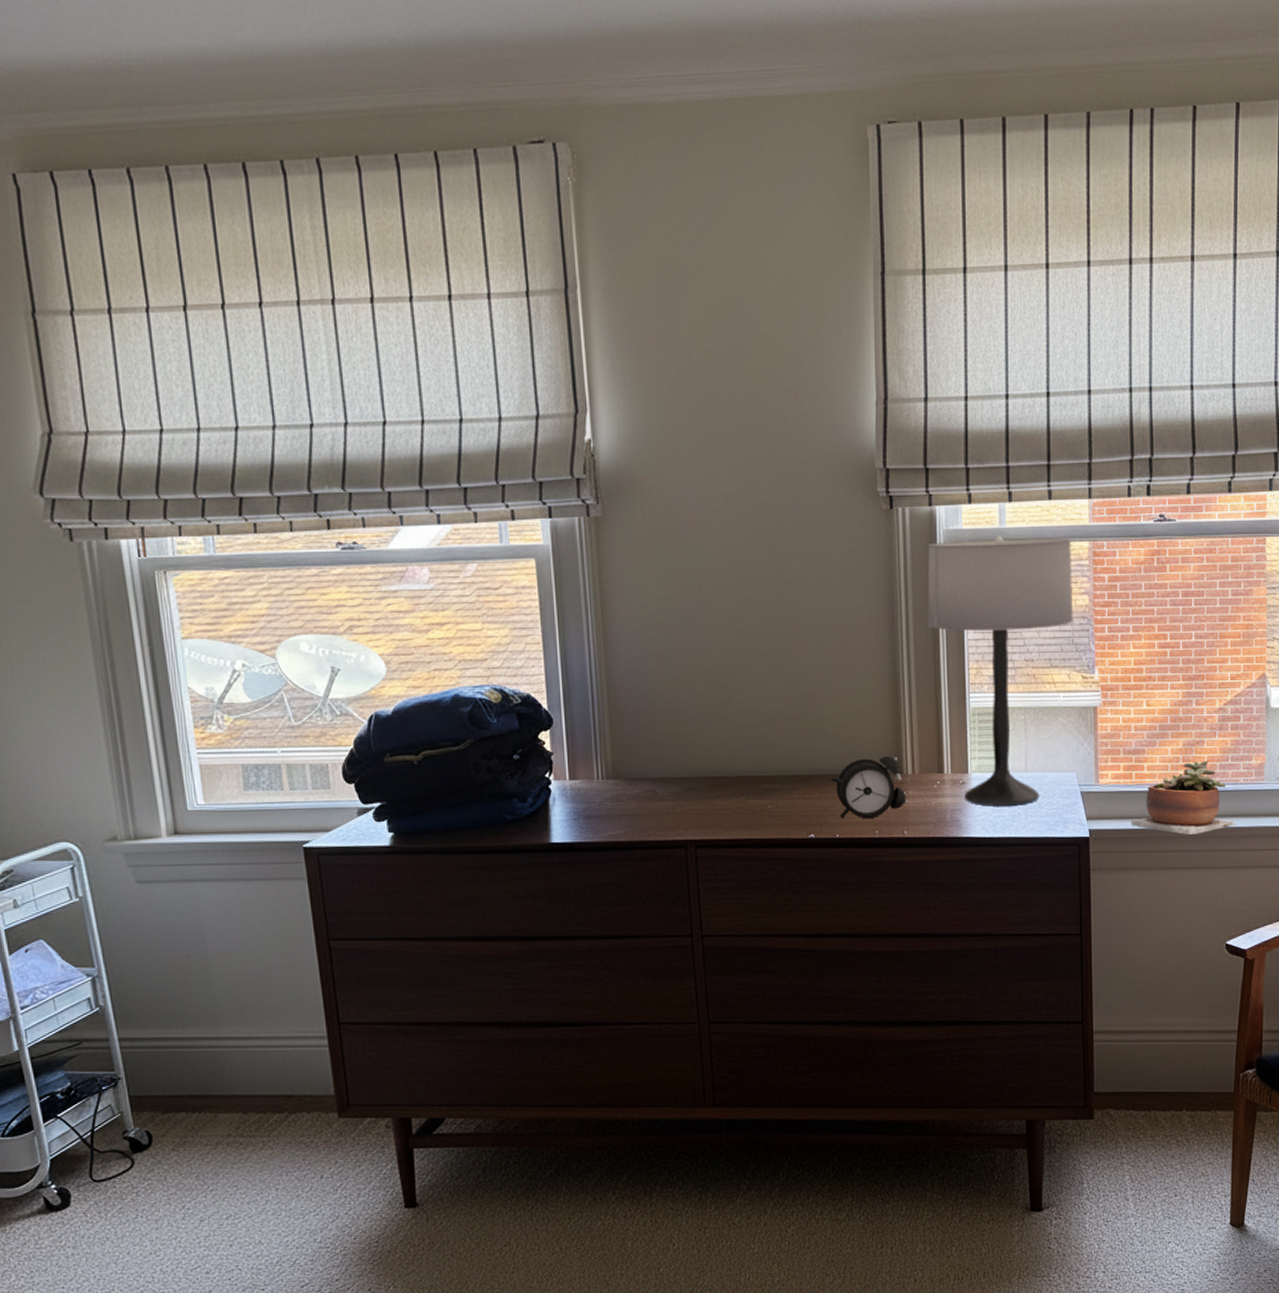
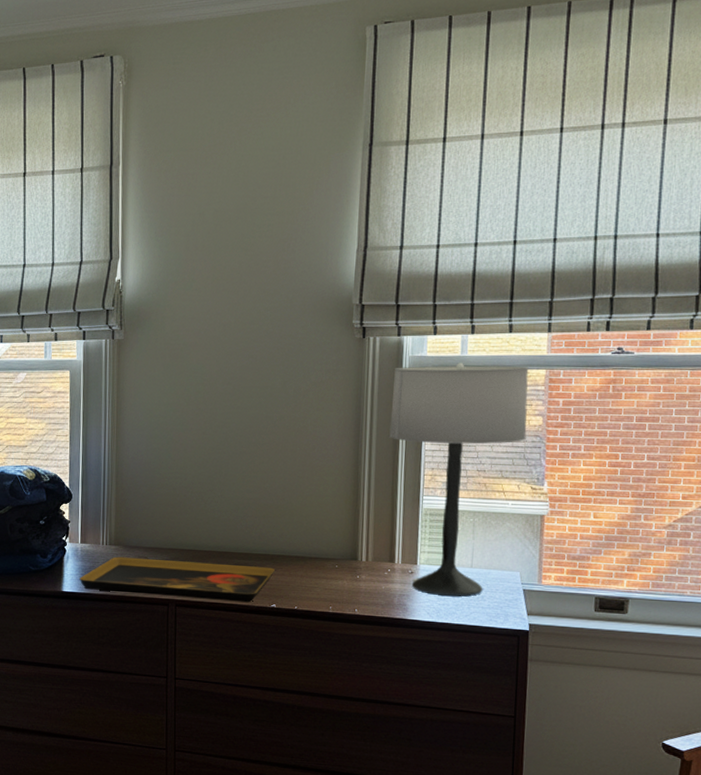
decorative tray: none [571,790,811,837] -> present [79,556,276,603]
alarm clock: present [831,756,908,819] -> none [293,544,361,596]
succulent plant: present [1131,760,1236,835] -> none [571,571,680,638]

